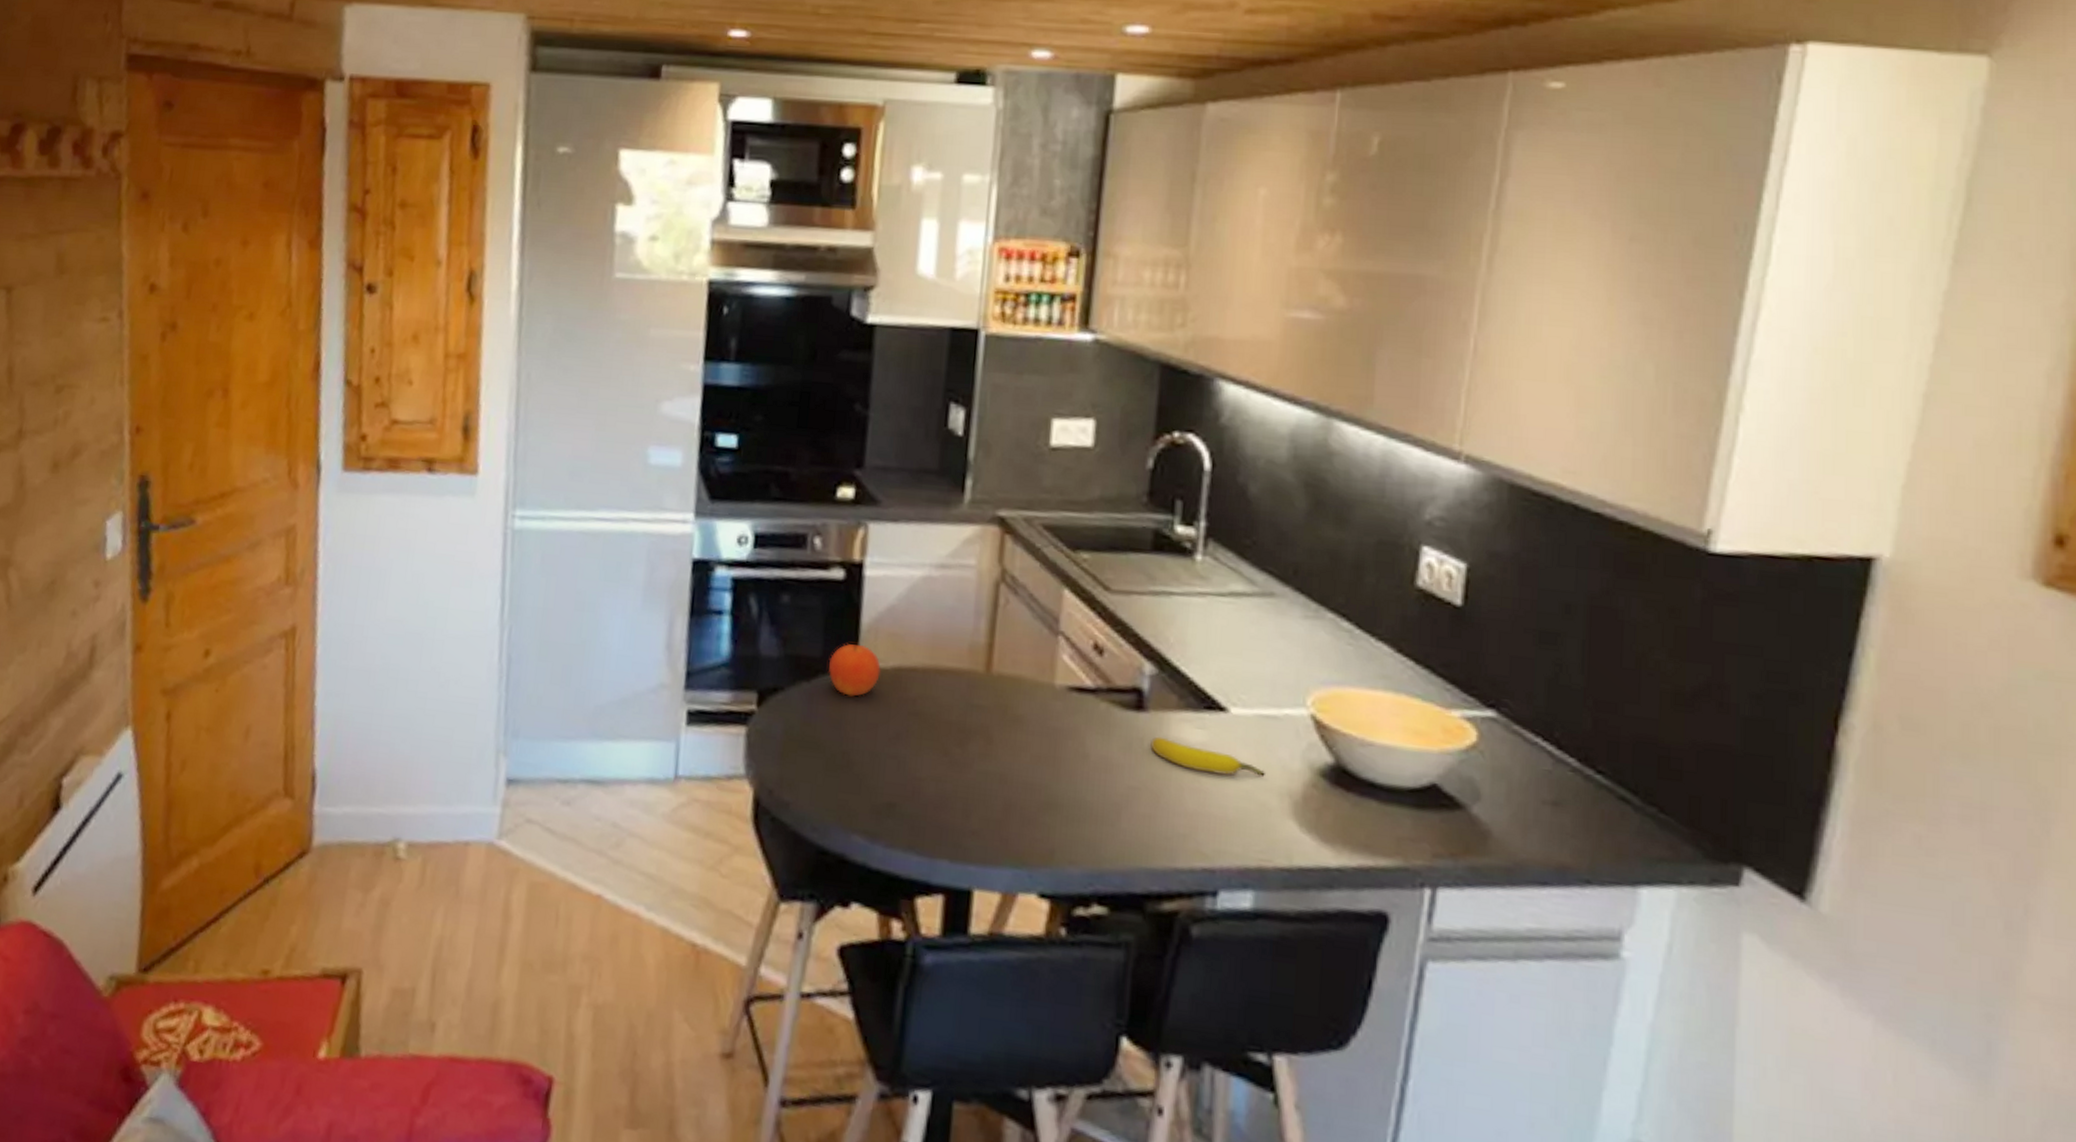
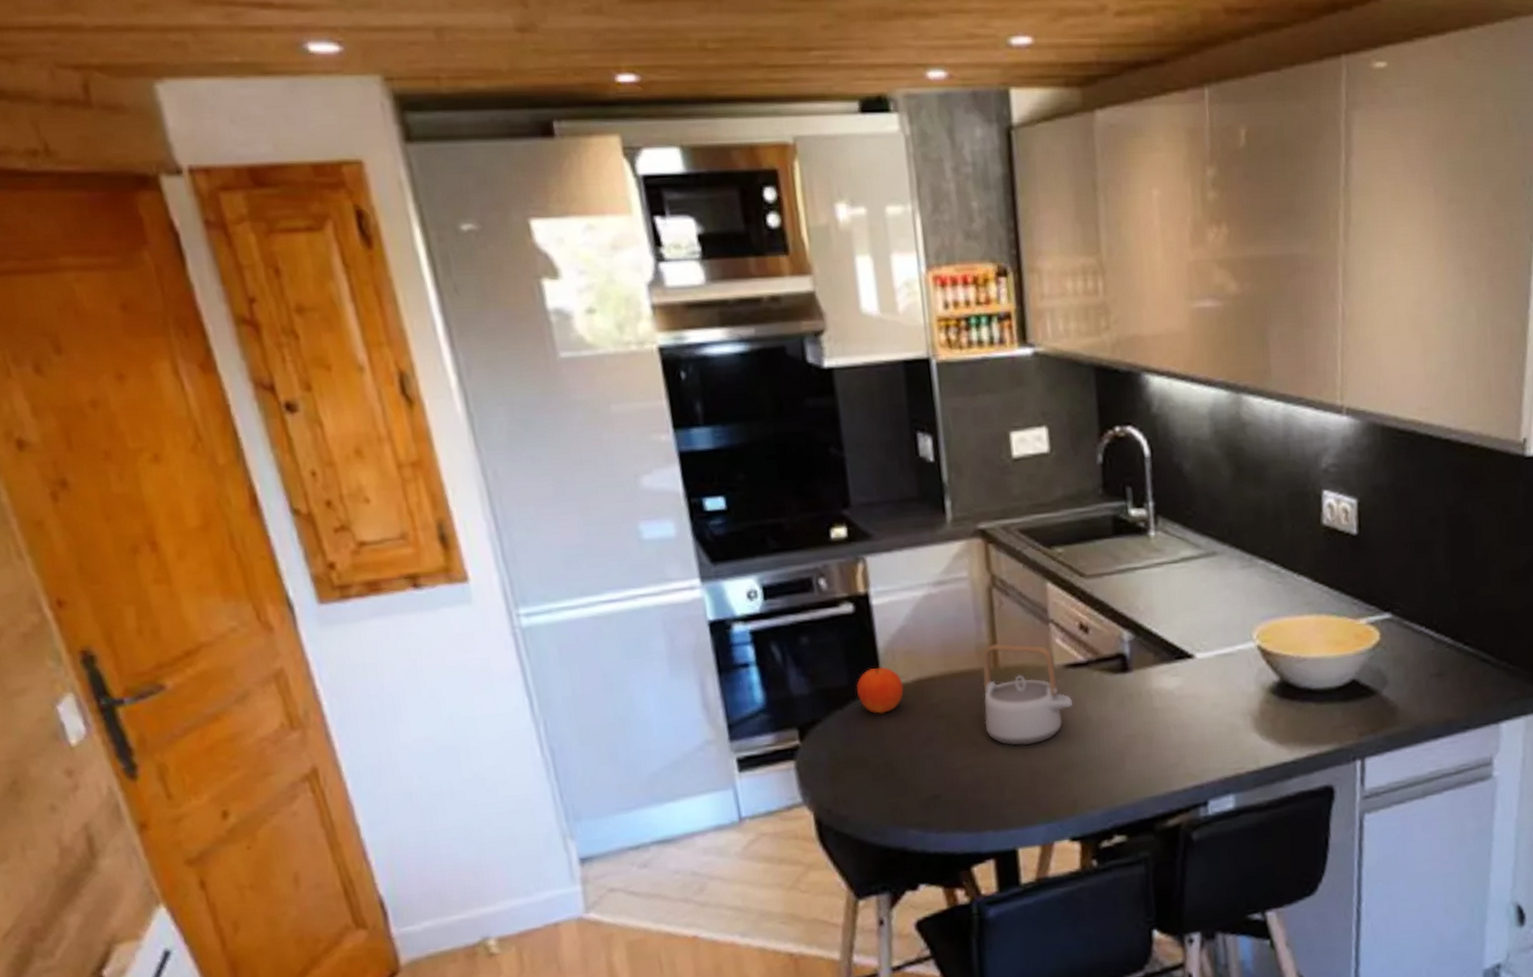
teapot: none [963,645,1070,771] -> present [982,643,1073,746]
banana: present [1150,736,1267,777] -> none [1138,689,1231,711]

